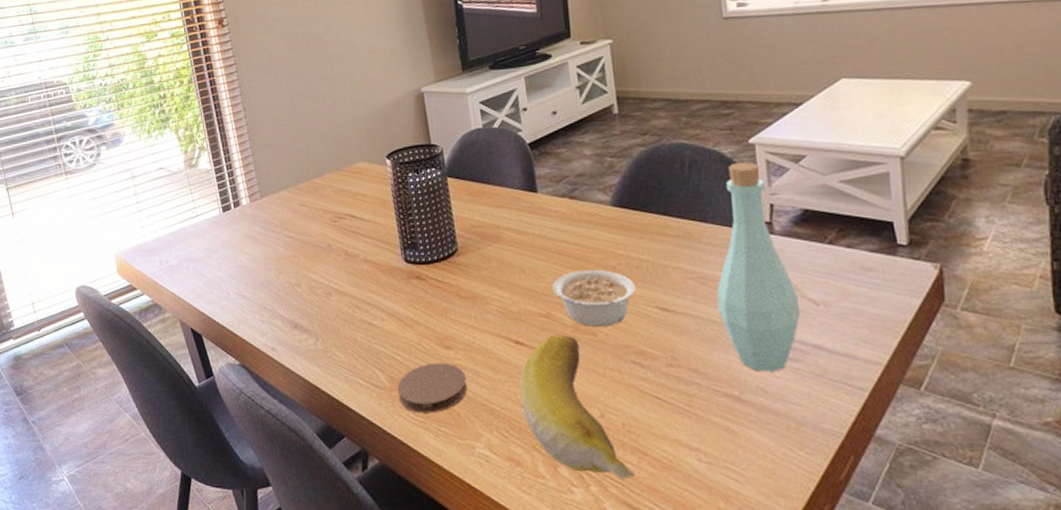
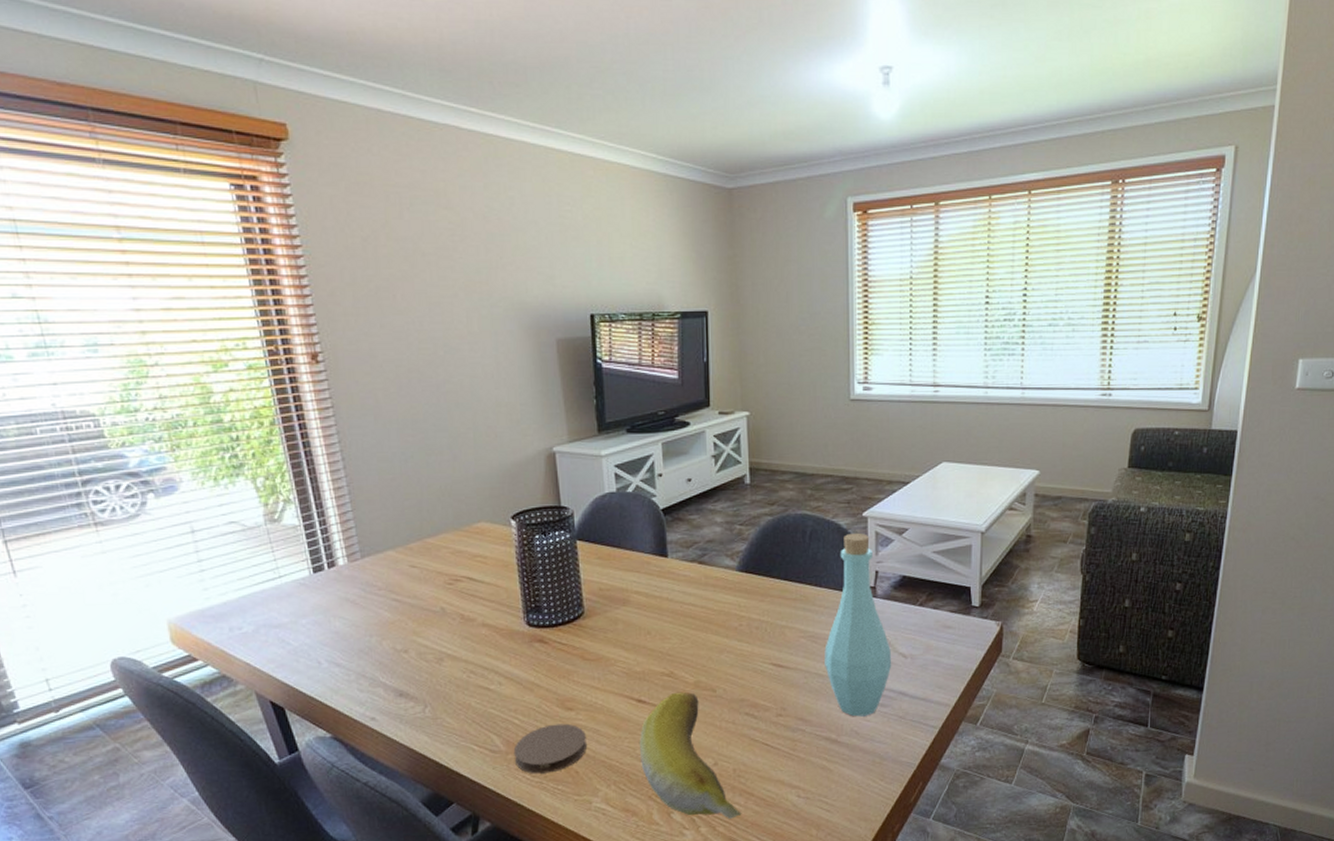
legume: present [552,269,636,327] -> none [676,630,754,683]

